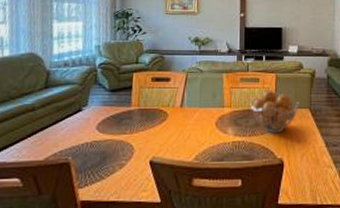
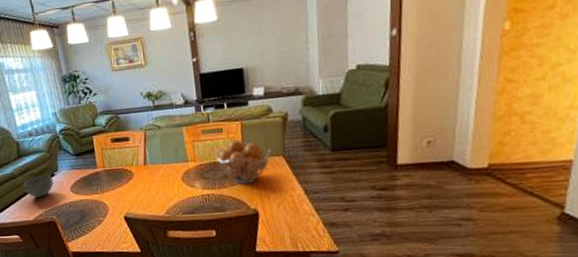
bowl: none [41,109,79,134] -> present [23,174,54,198]

